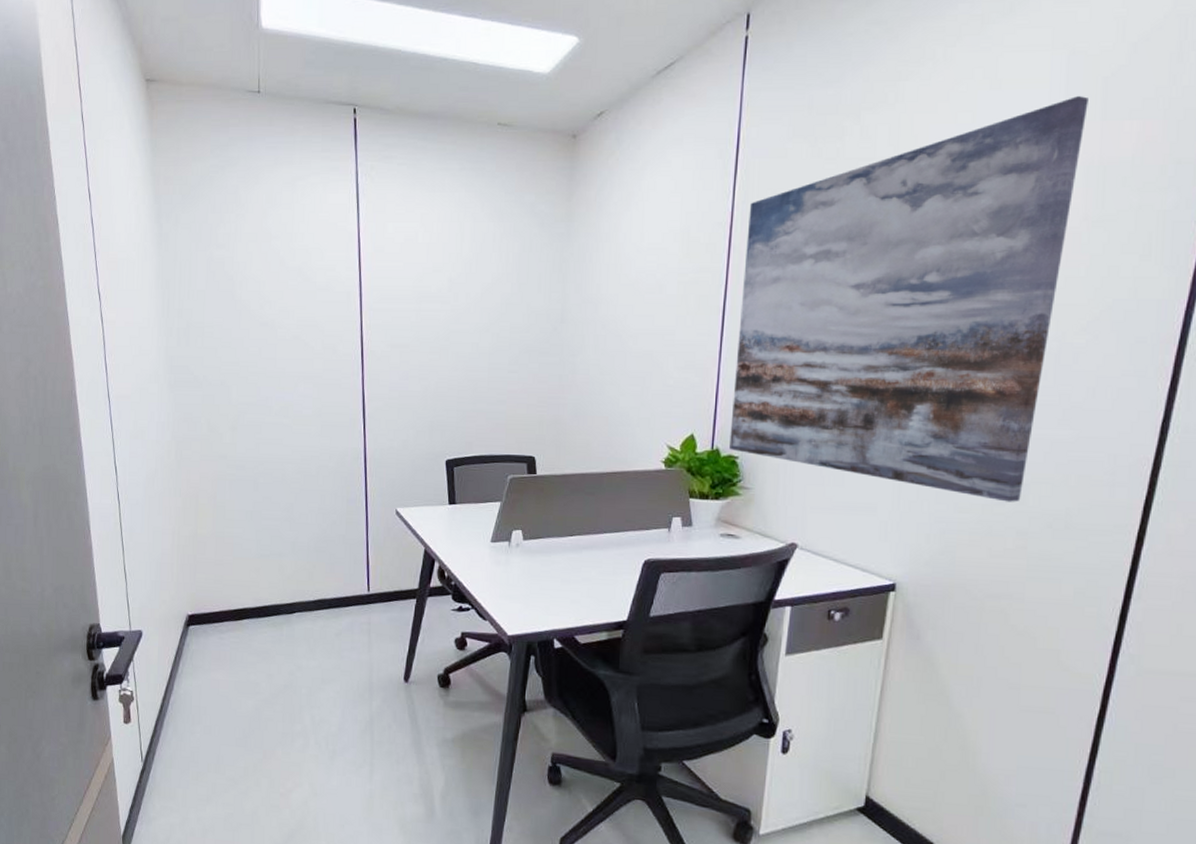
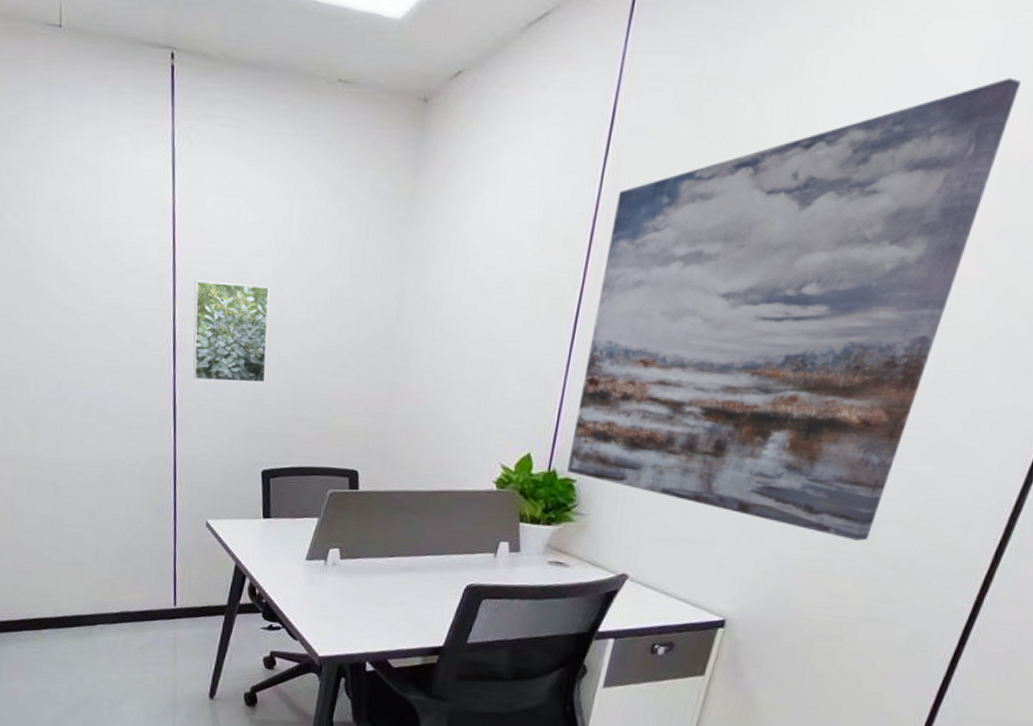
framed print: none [379,294,446,382] -> present [193,280,270,383]

